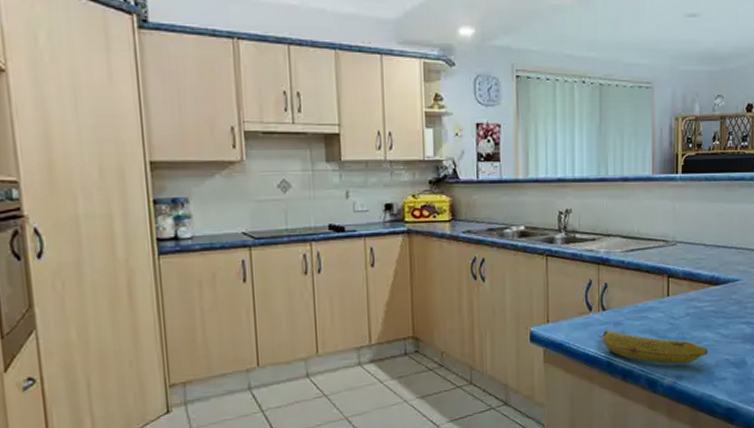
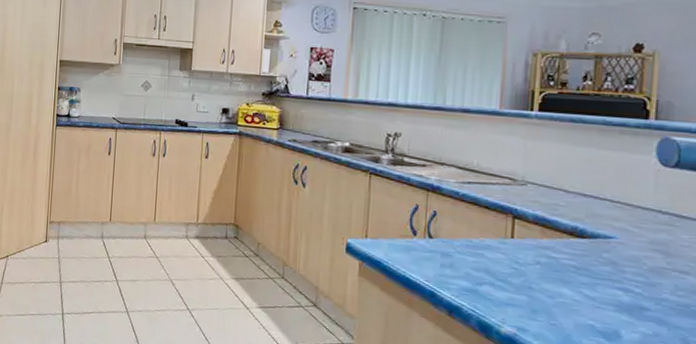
fruit: present [597,330,708,364] -> none [421,259,565,318]

